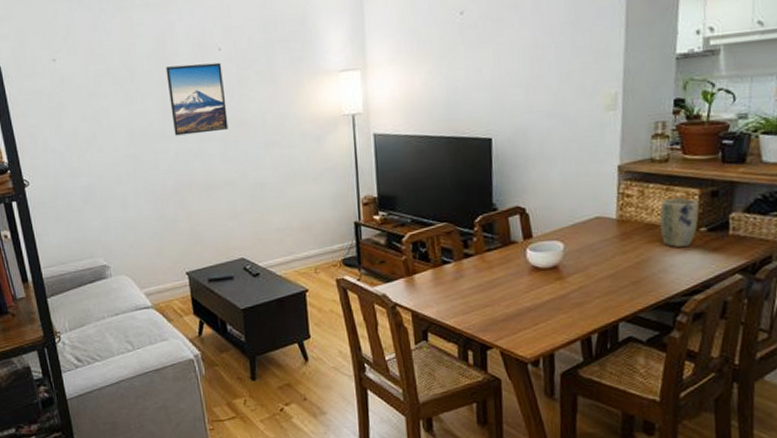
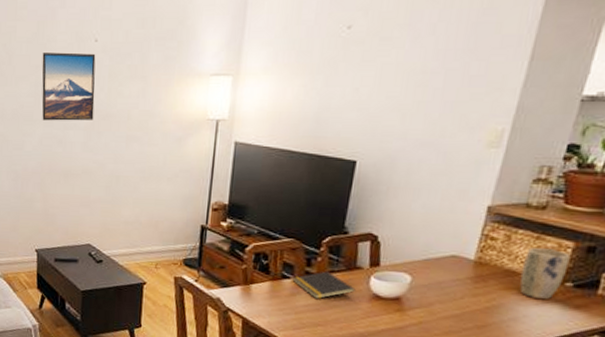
notepad: none [453,250,515,279] -> present [292,271,356,299]

